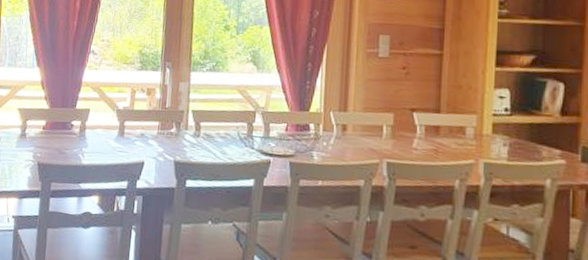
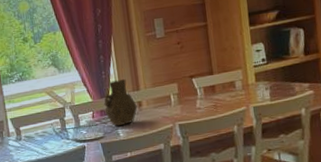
pitcher: none [301,94,341,148] -> present [104,78,138,126]

